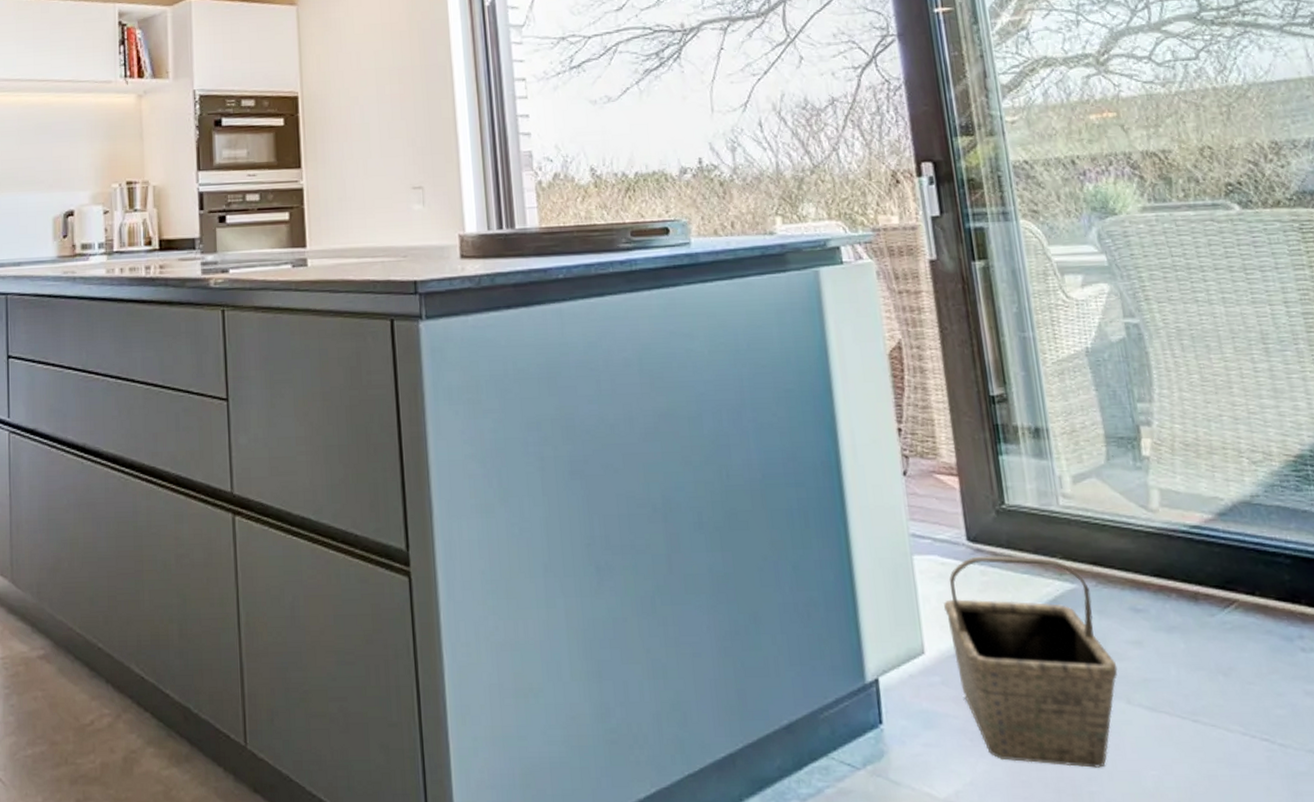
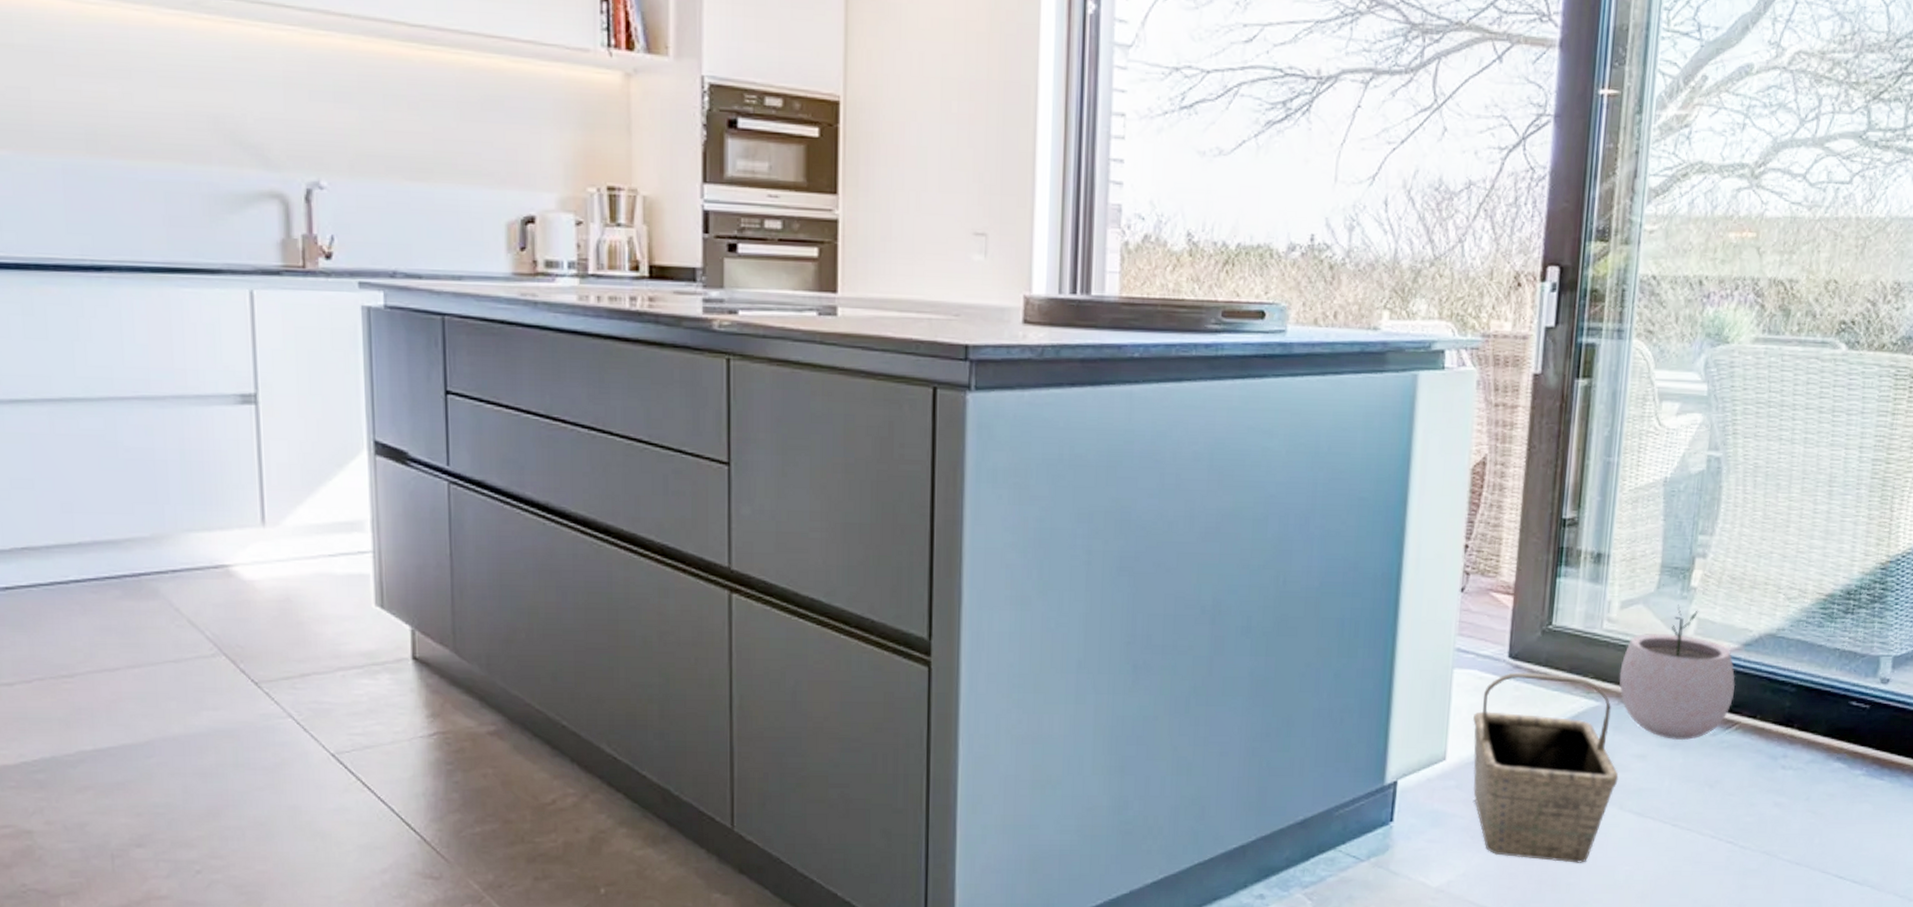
plant pot: none [1088,476,1223,624] -> present [1619,604,1736,741]

